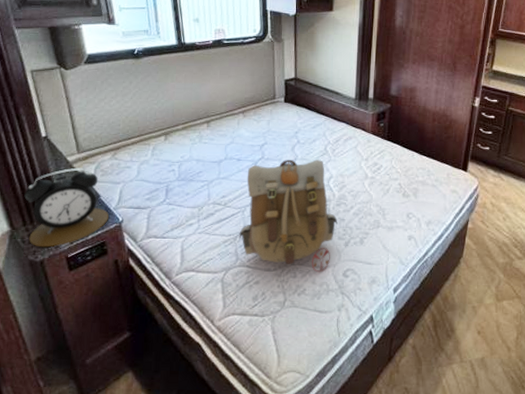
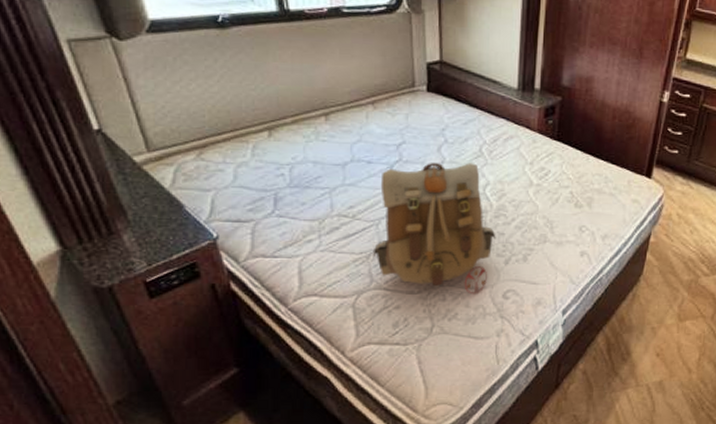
alarm clock: present [24,167,109,248] -> none [76,170,198,271]

